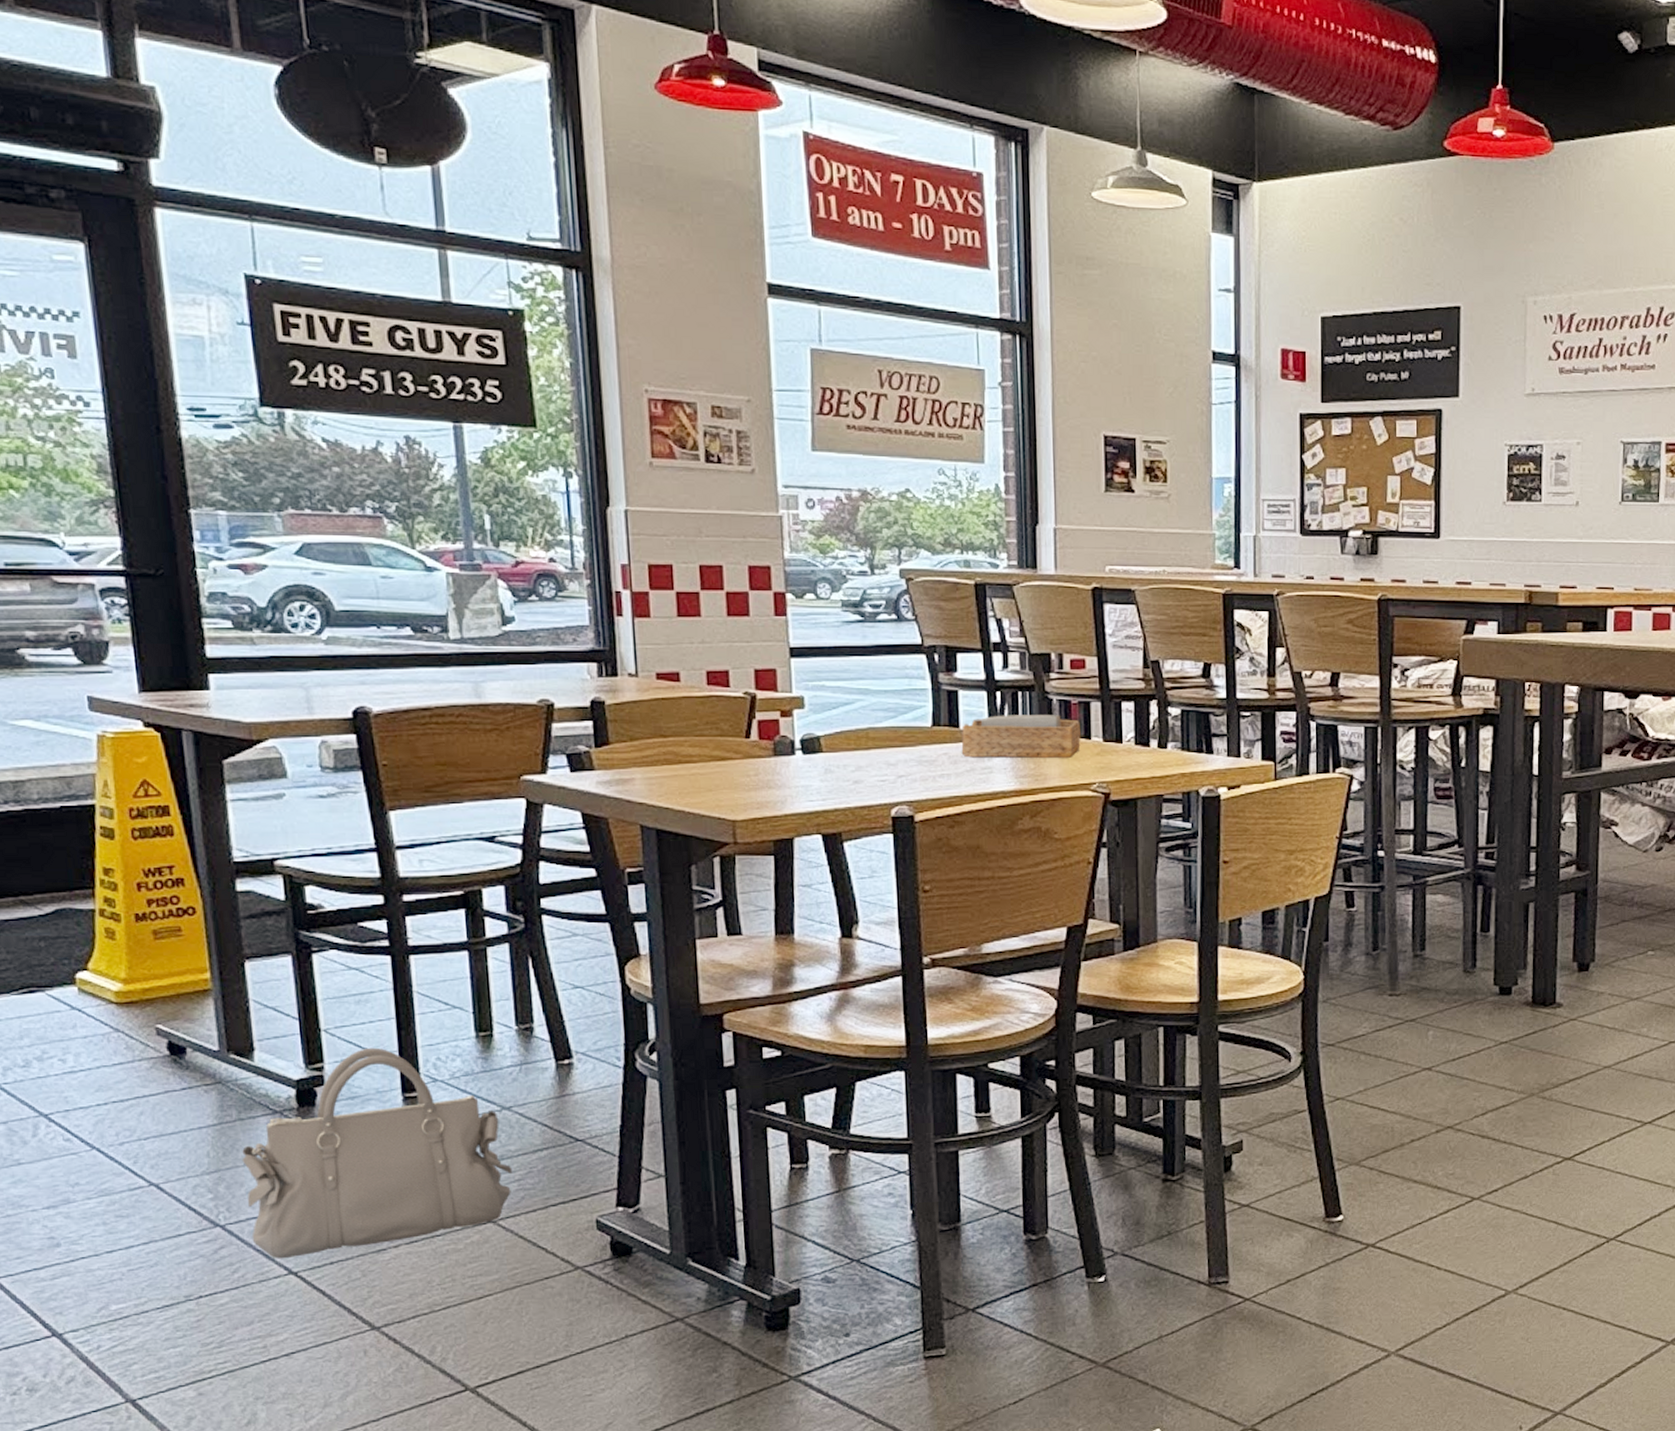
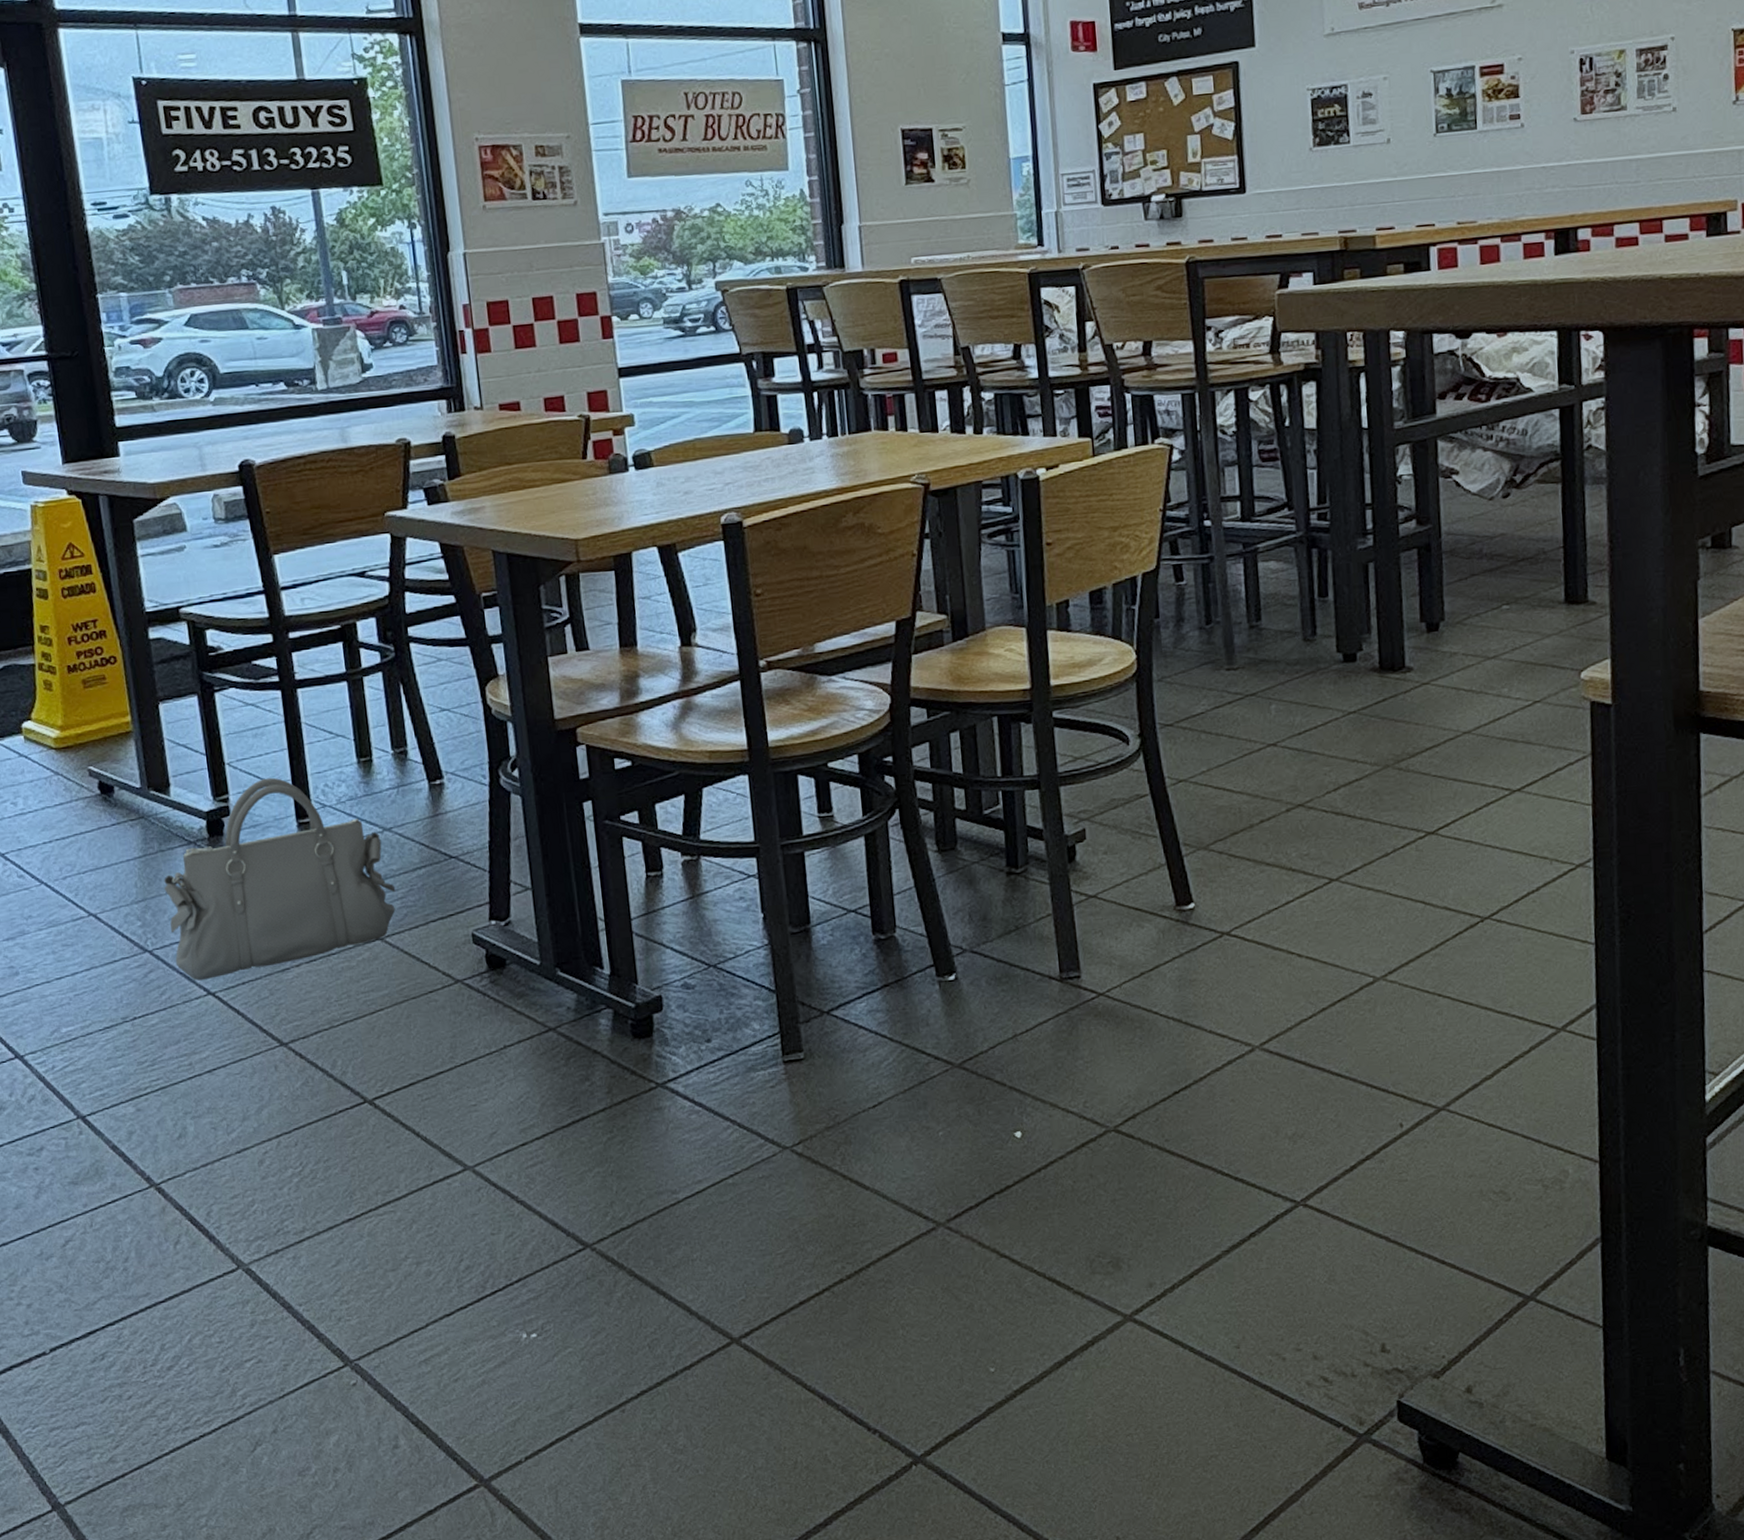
napkin holder: present [961,715,1081,759] -> none [782,410,898,461]

